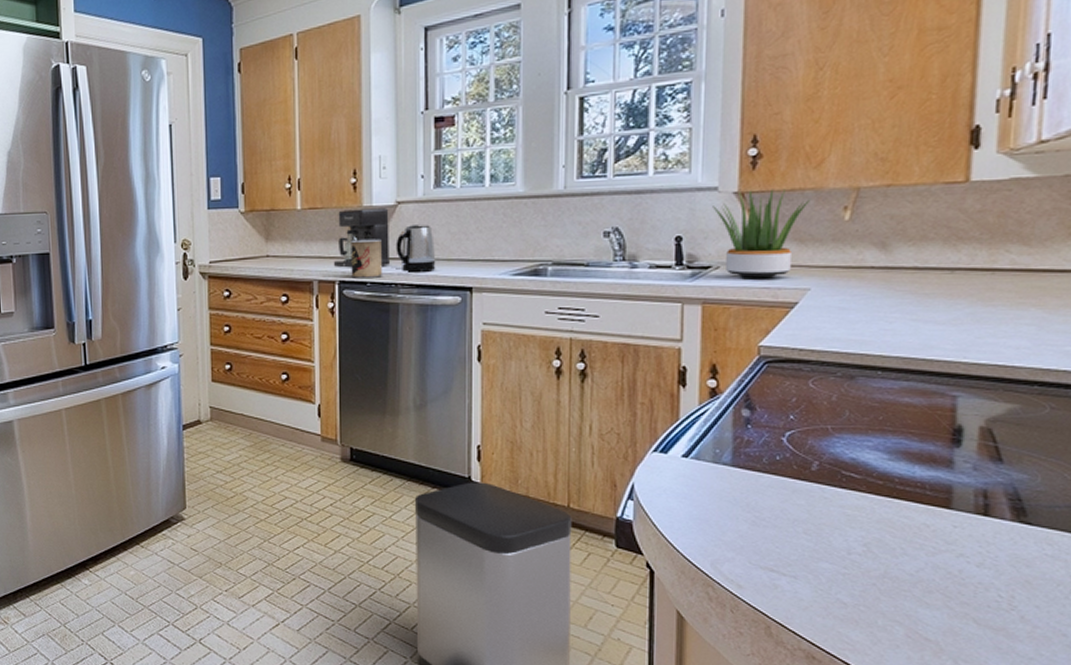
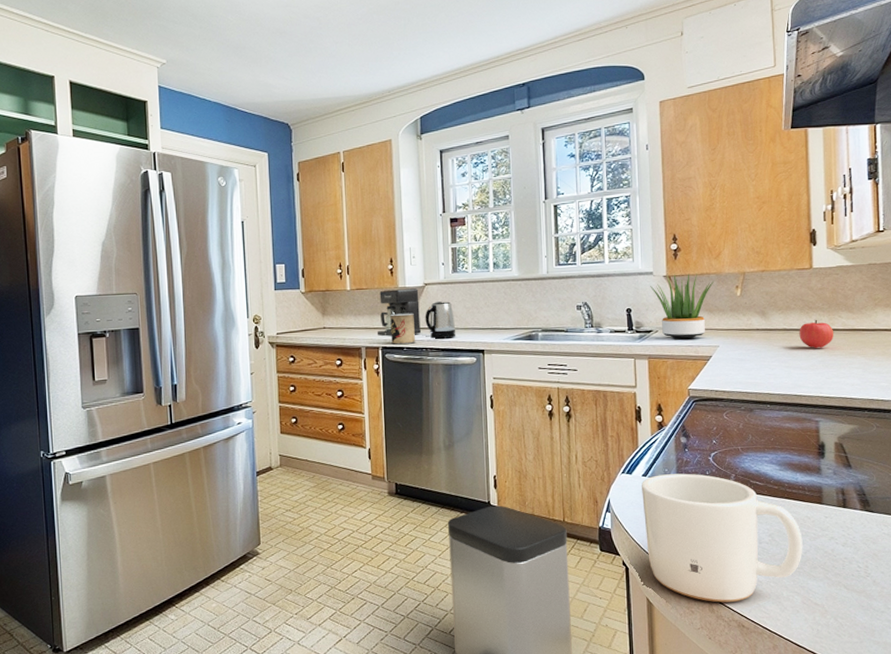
mug: none [680,456,915,626] -> present [642,473,803,603]
fruit: none [938,254,996,295] -> present [799,319,834,348]

